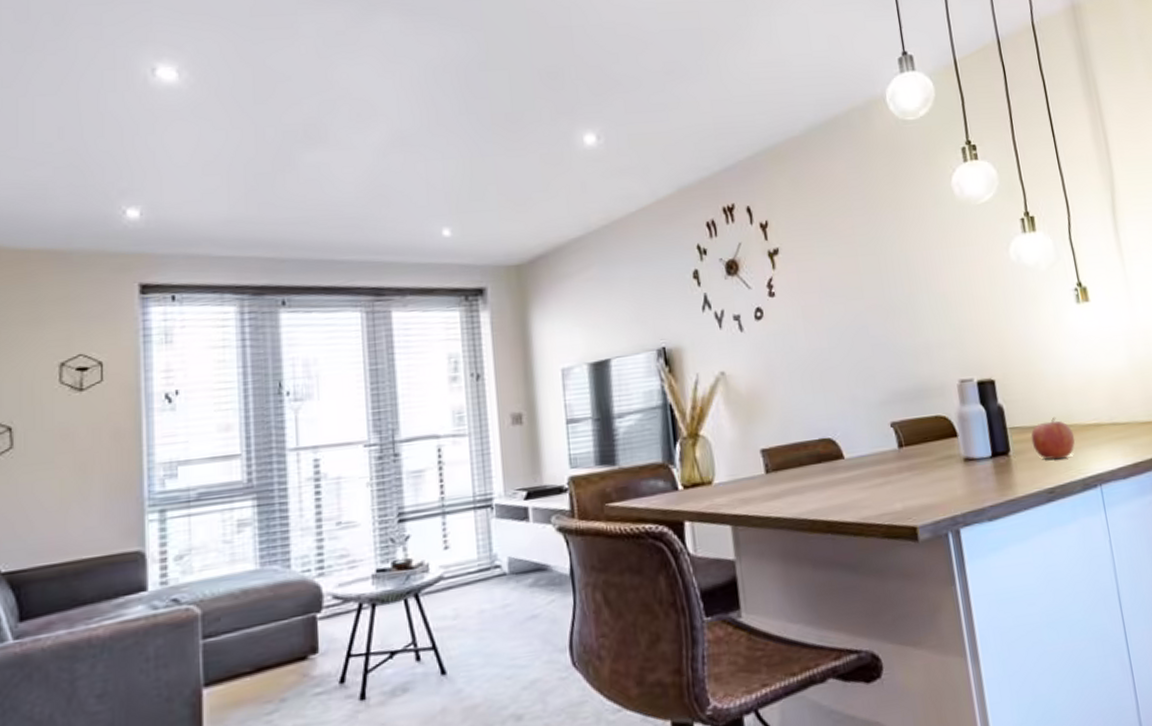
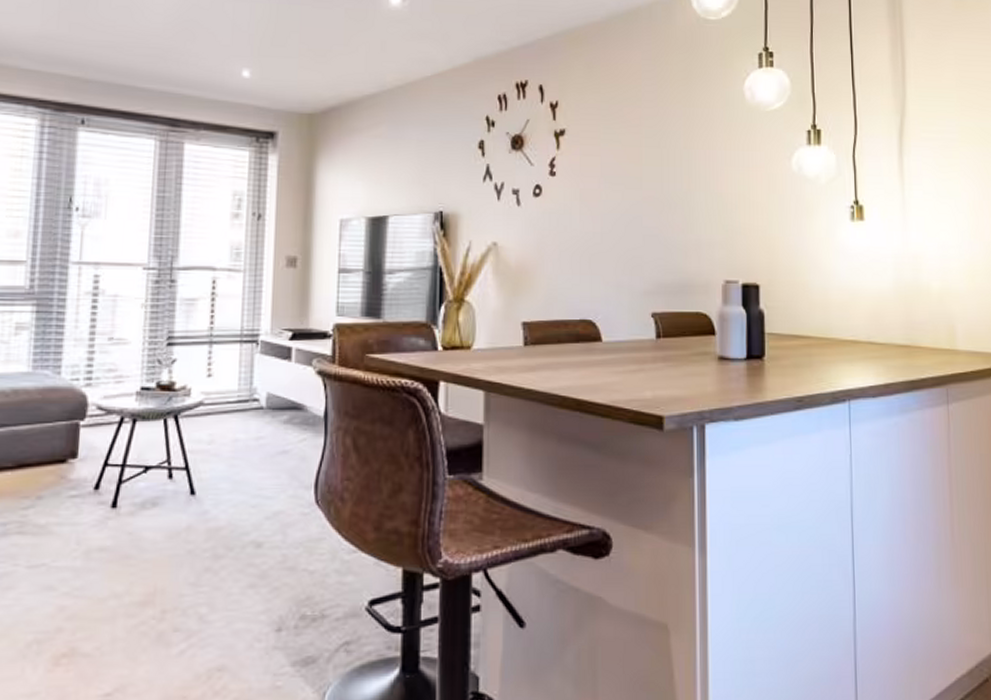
fruit: present [1031,416,1075,460] -> none [787,328,831,370]

